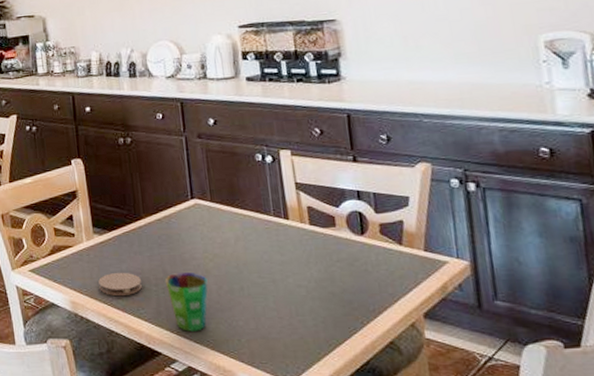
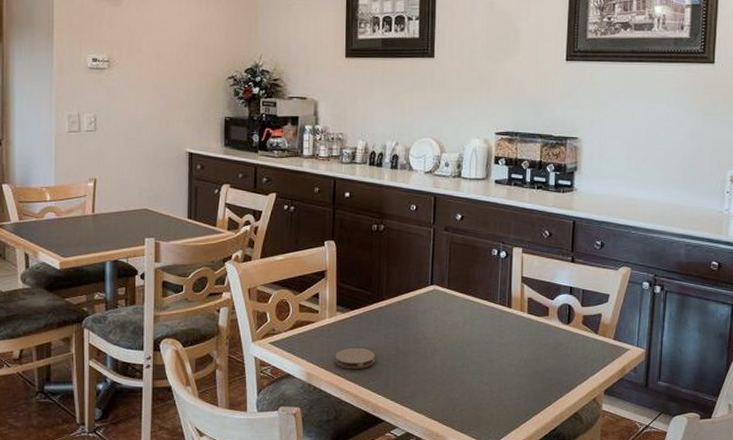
cup: present [164,273,208,331] -> none [396,350,434,402]

